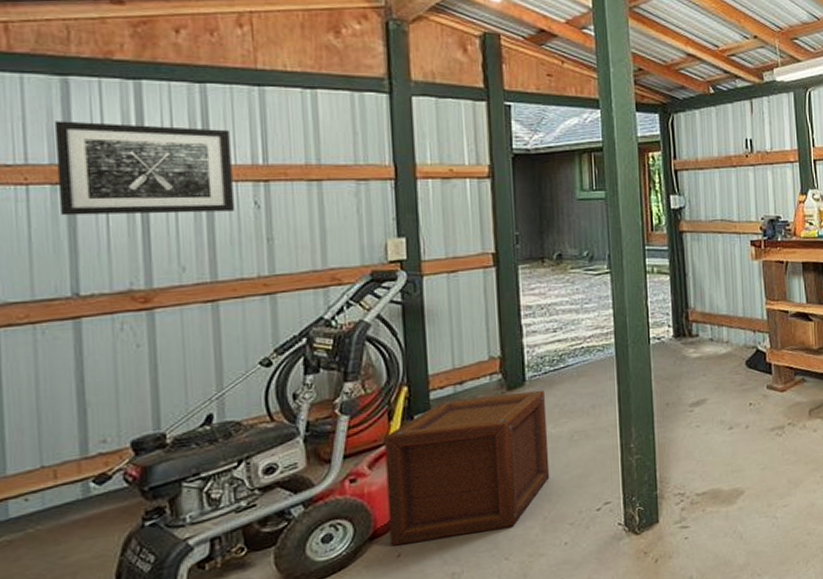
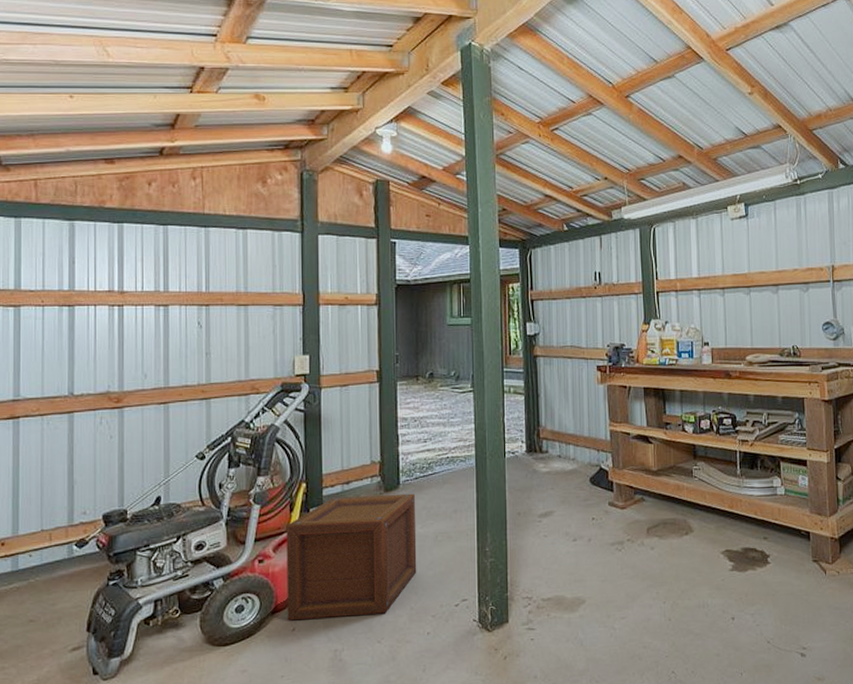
wall art: present [54,121,236,216] -> none [63,256,184,331]

